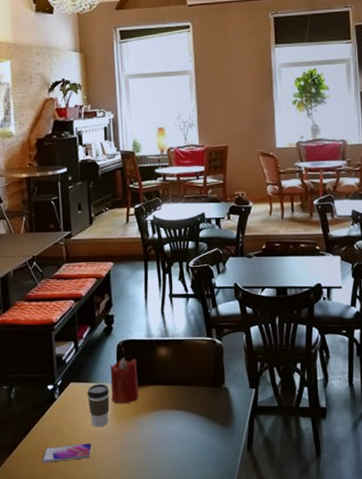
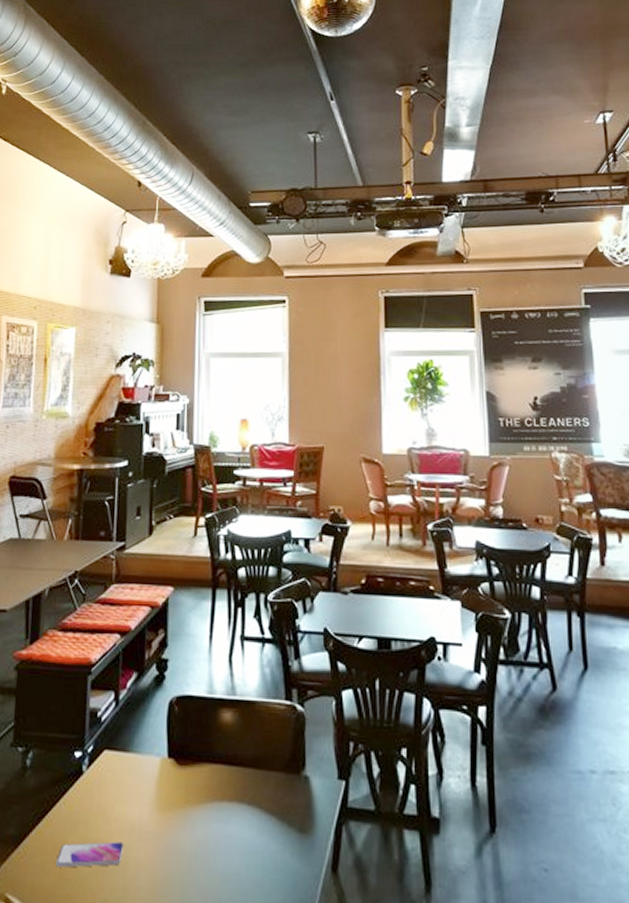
coffee cup: present [87,383,110,427] -> none [124,754,154,820]
candle: present [110,357,140,404] -> none [155,719,193,788]

